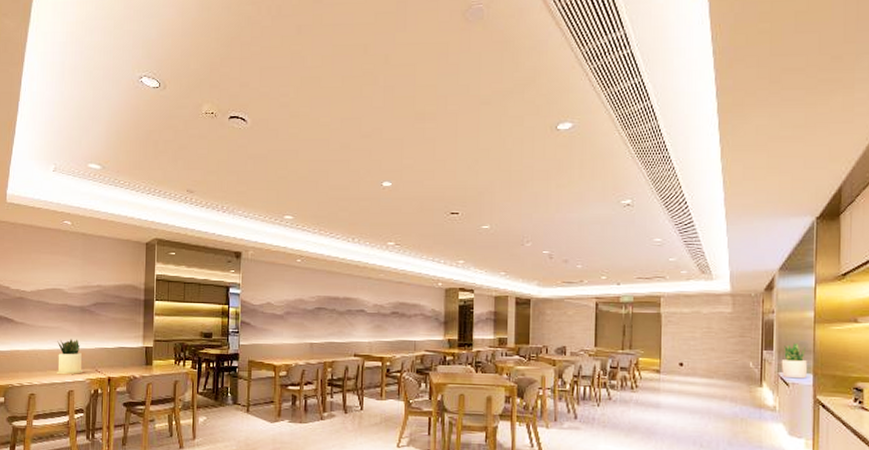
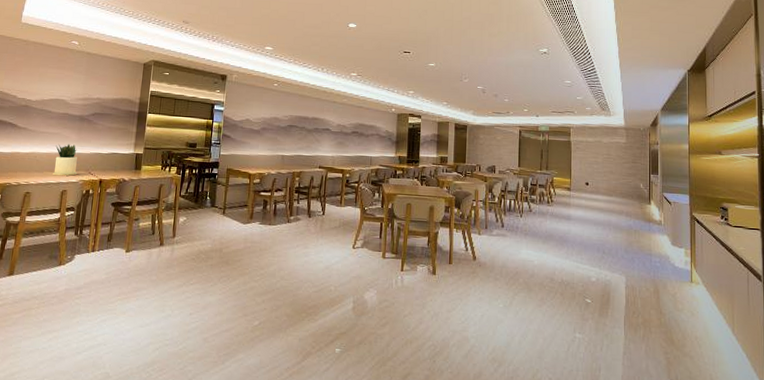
planter: present [781,343,807,379] -> none [664,169,684,199]

